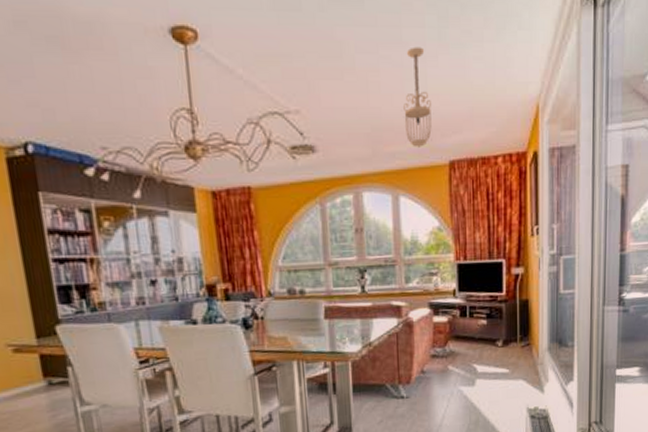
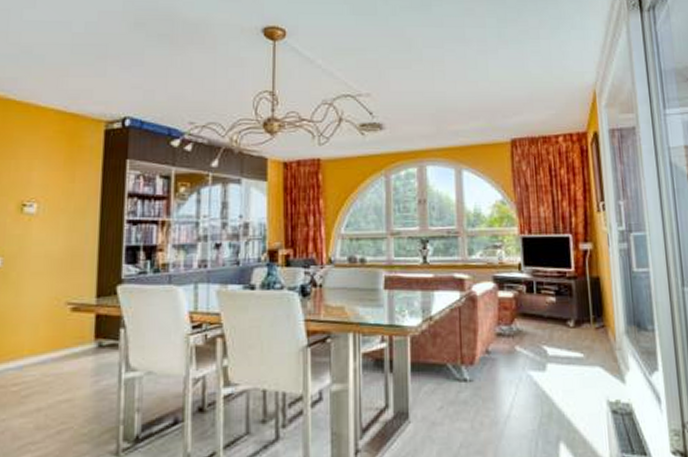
ceiling light fixture: present [403,47,432,147] -> none [466,43,493,127]

